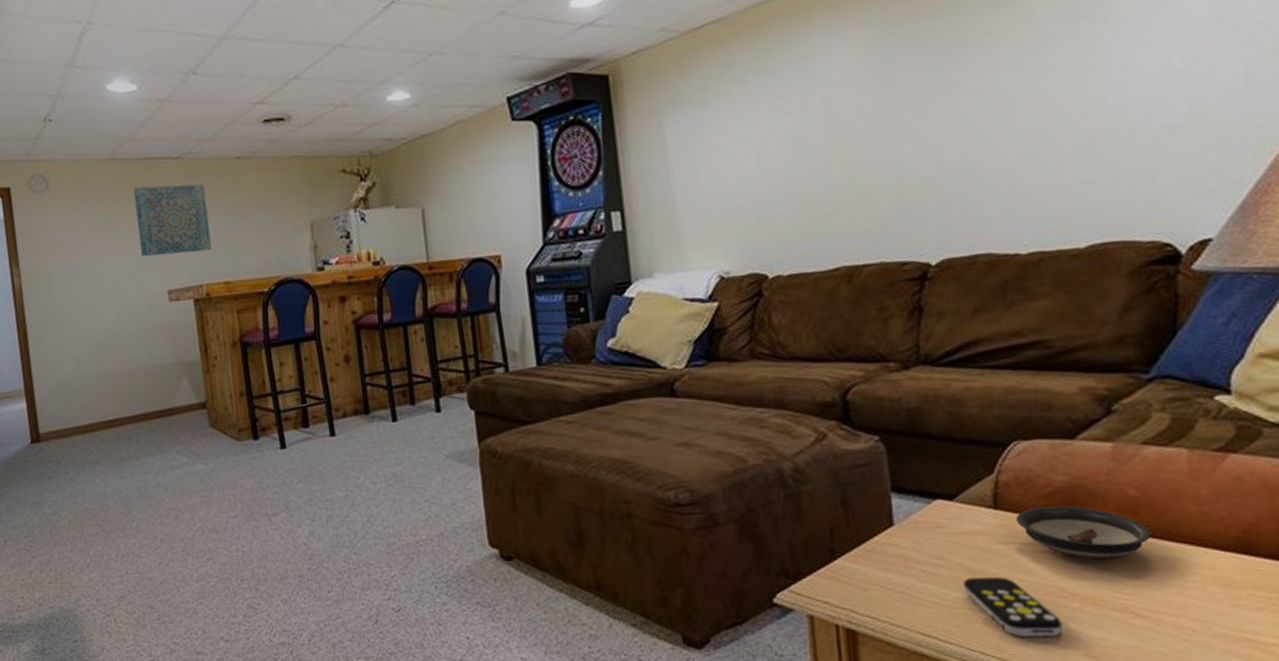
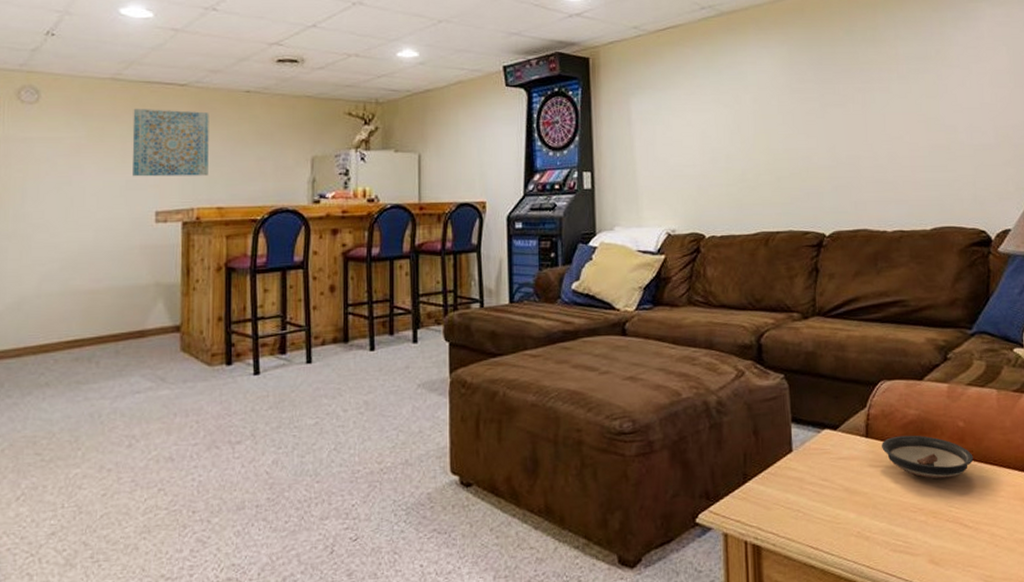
remote control: present [963,577,1062,637] -> none [842,495,913,547]

